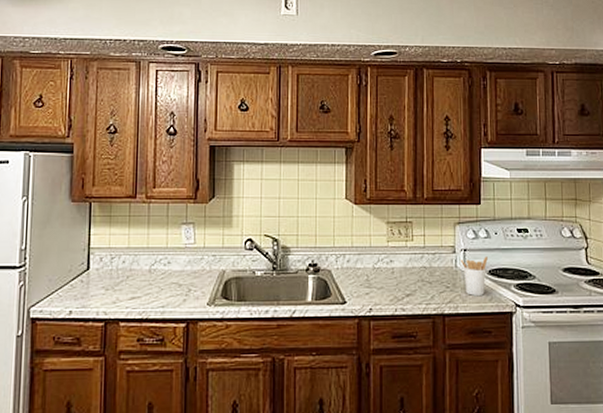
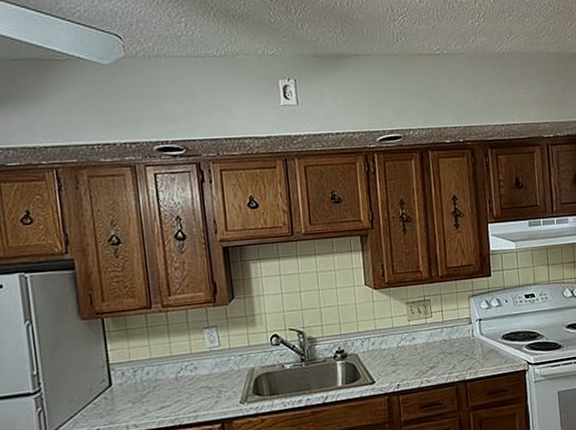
utensil holder: present [460,256,488,296] -> none [476,323,501,360]

